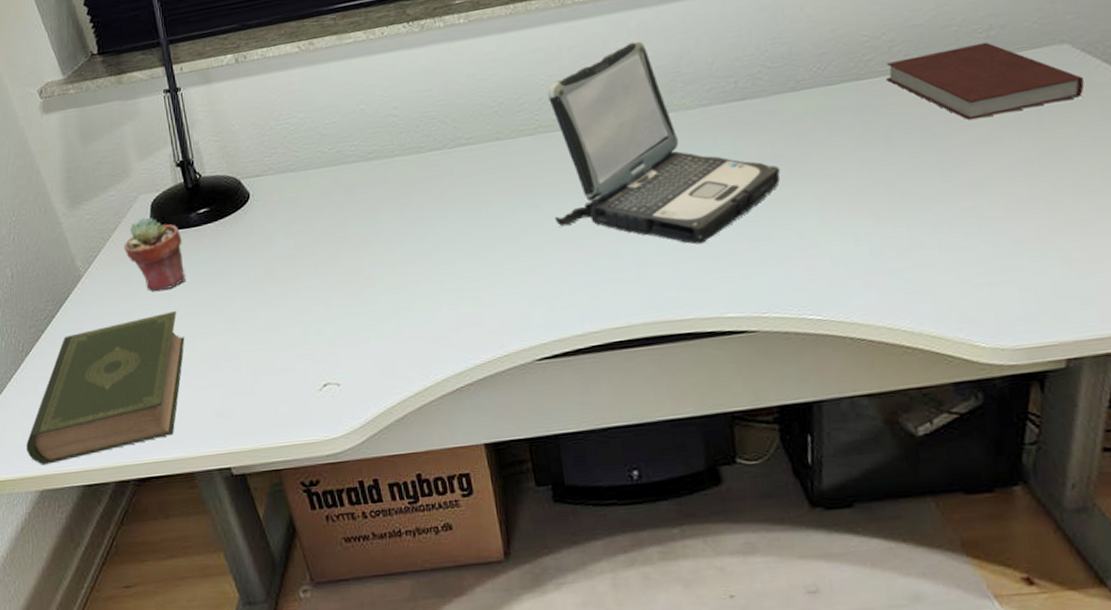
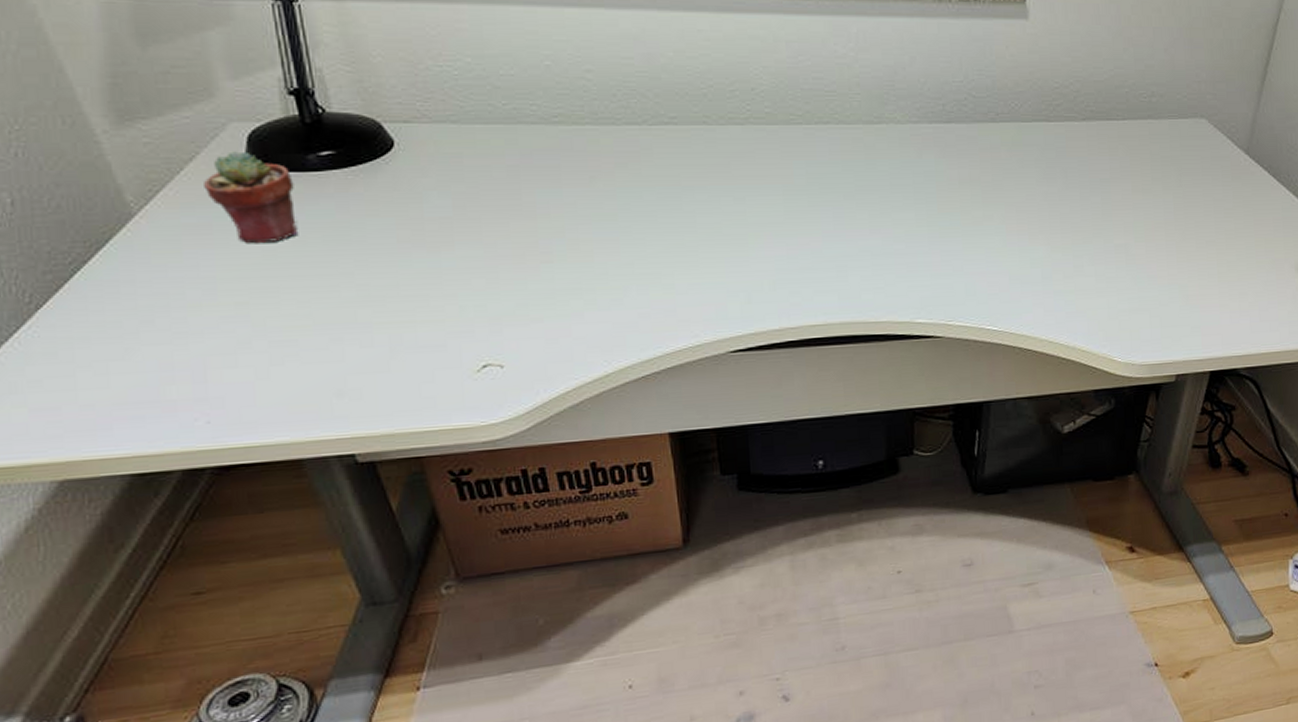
book: present [26,311,185,465] -> none [35,270,294,449]
laptop: present [547,41,781,245] -> none [759,48,976,253]
notebook: present [886,41,1085,121] -> none [1070,106,1213,171]

